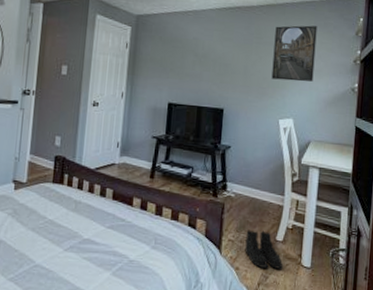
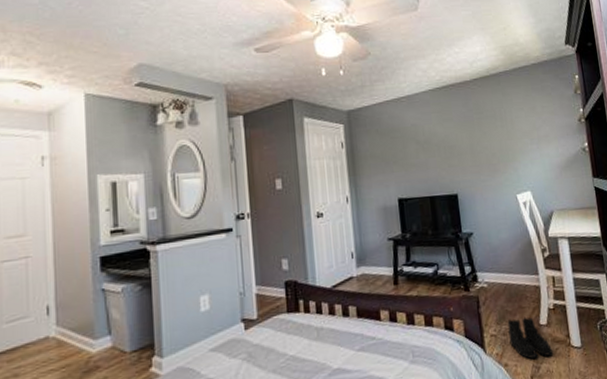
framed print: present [271,25,317,82] -> none [493,91,543,153]

